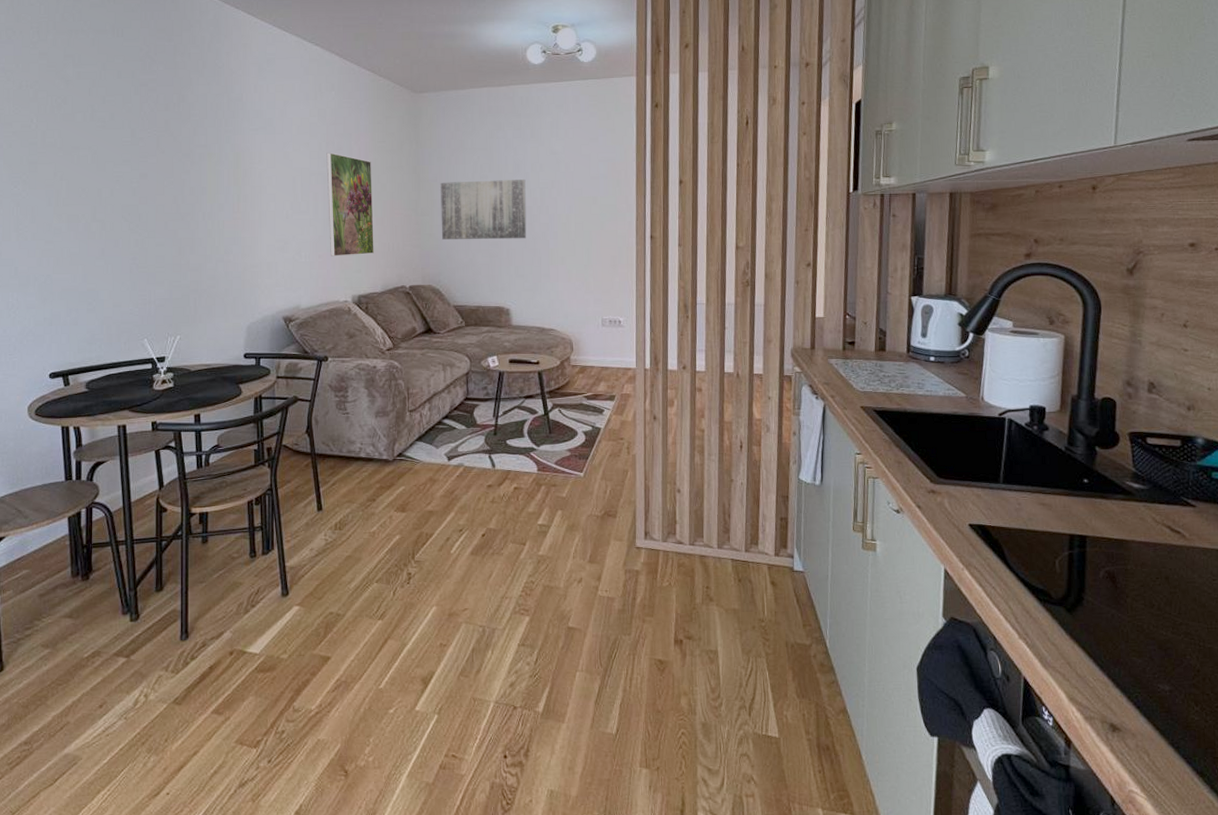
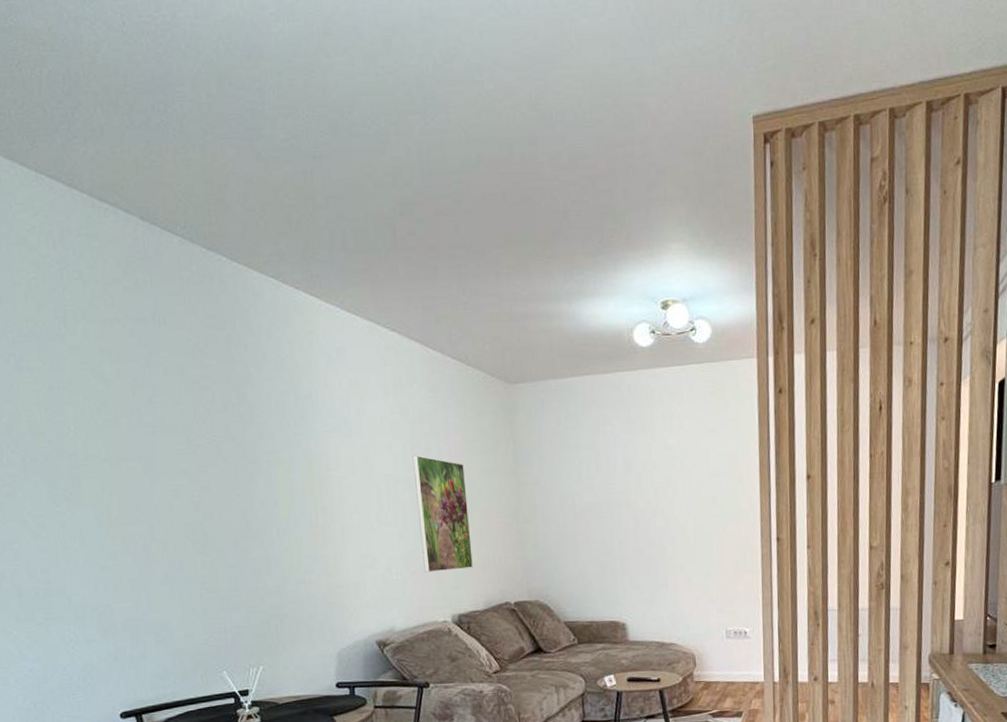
wall art: present [440,180,527,240] -> none [543,479,641,549]

